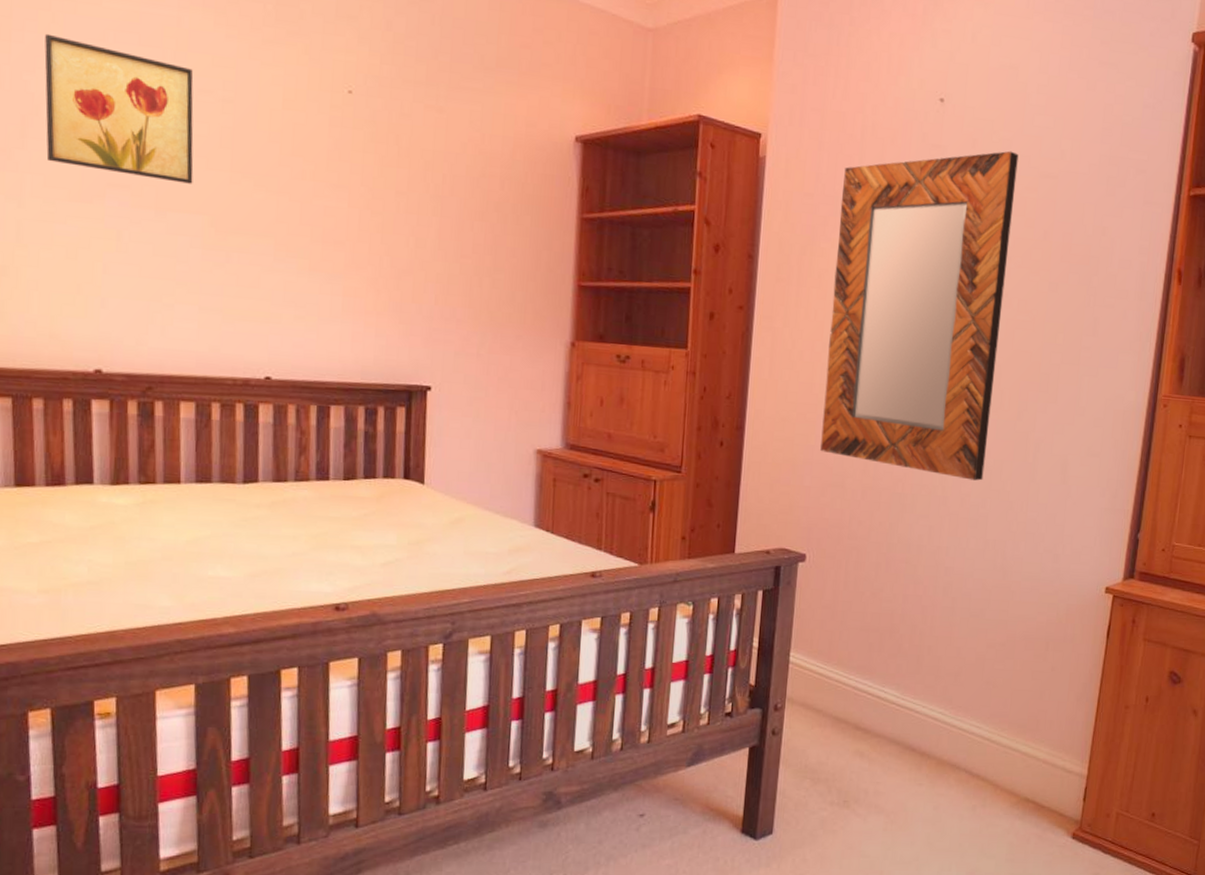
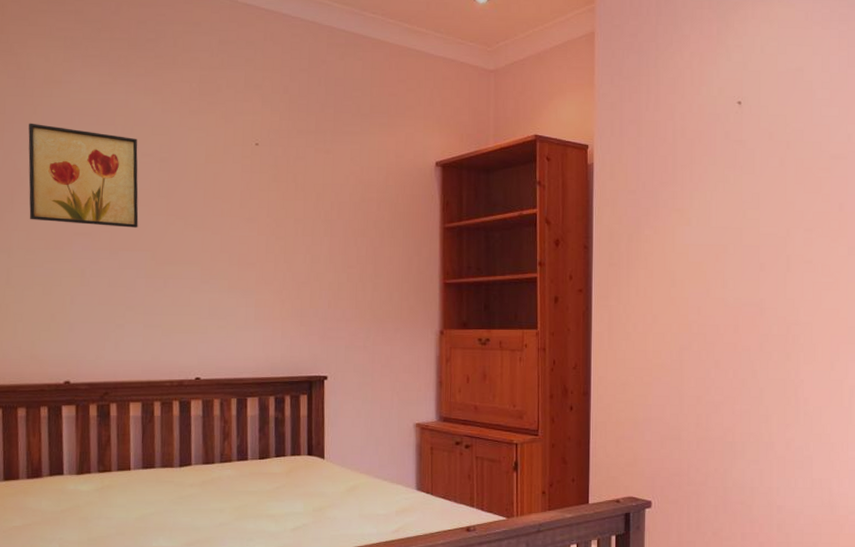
home mirror: present [820,151,1019,481] -> none [657,139,810,426]

